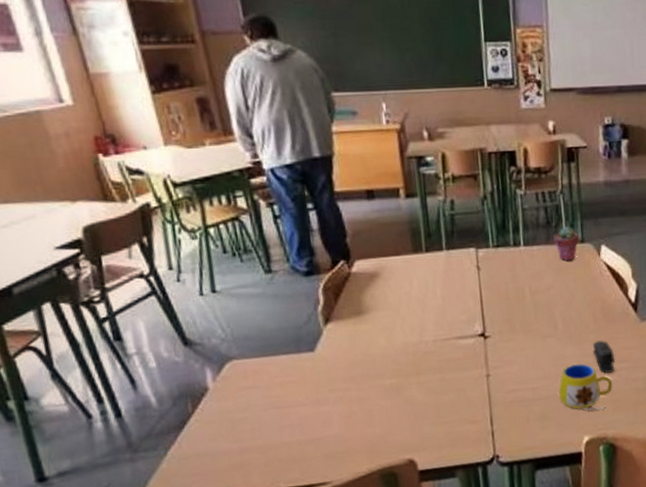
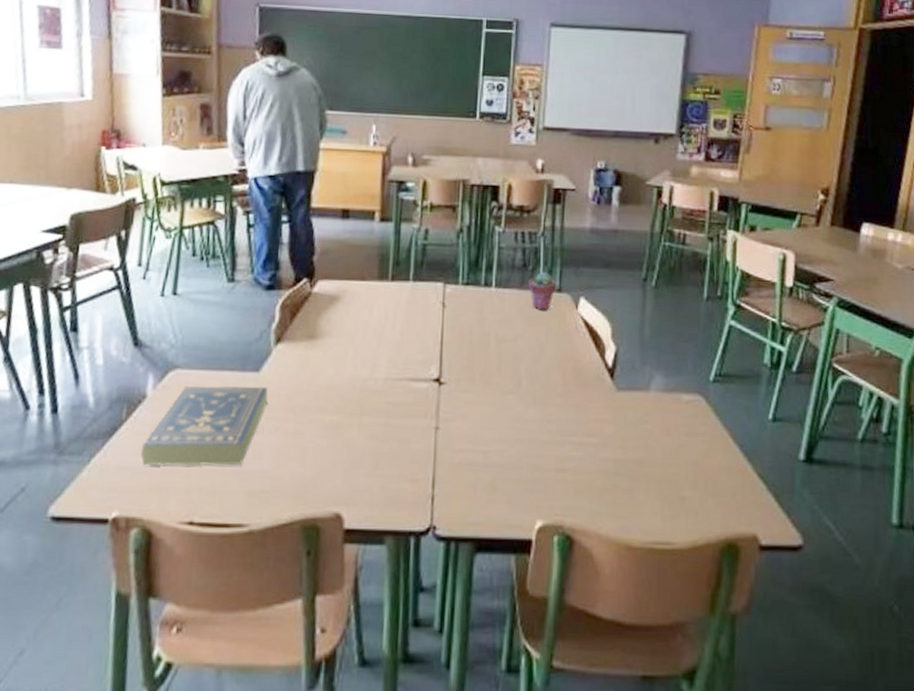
book: none [215,363,328,448] -> present [140,386,268,466]
mug: present [559,363,613,411] -> none [514,429,577,491]
stapler: present [592,340,615,373] -> none [558,406,583,447]

